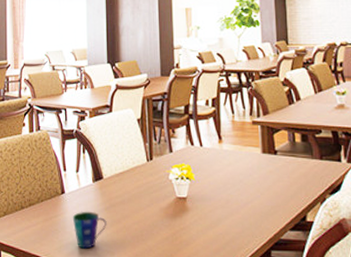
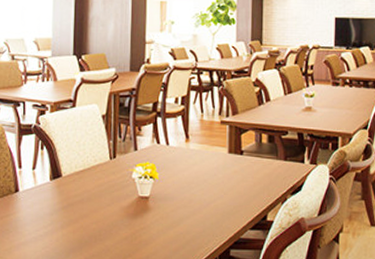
cup: present [72,211,107,249] -> none [25,210,63,249]

